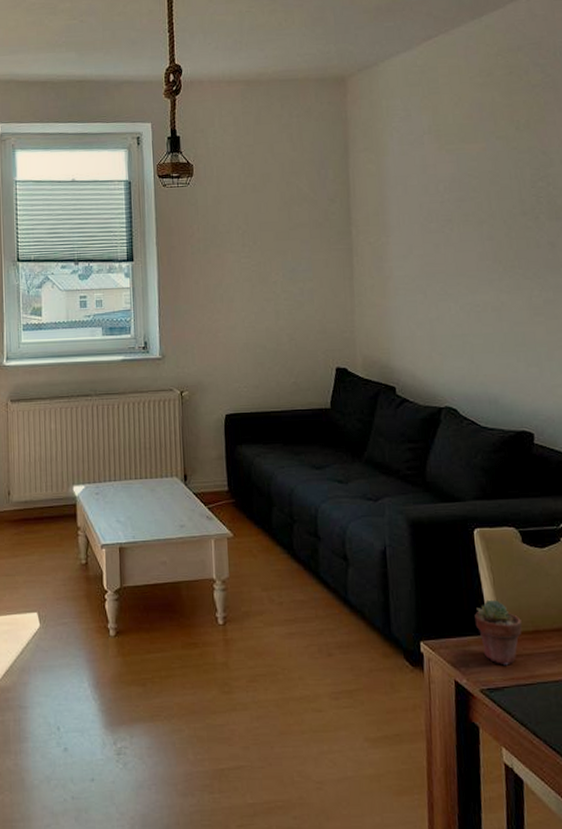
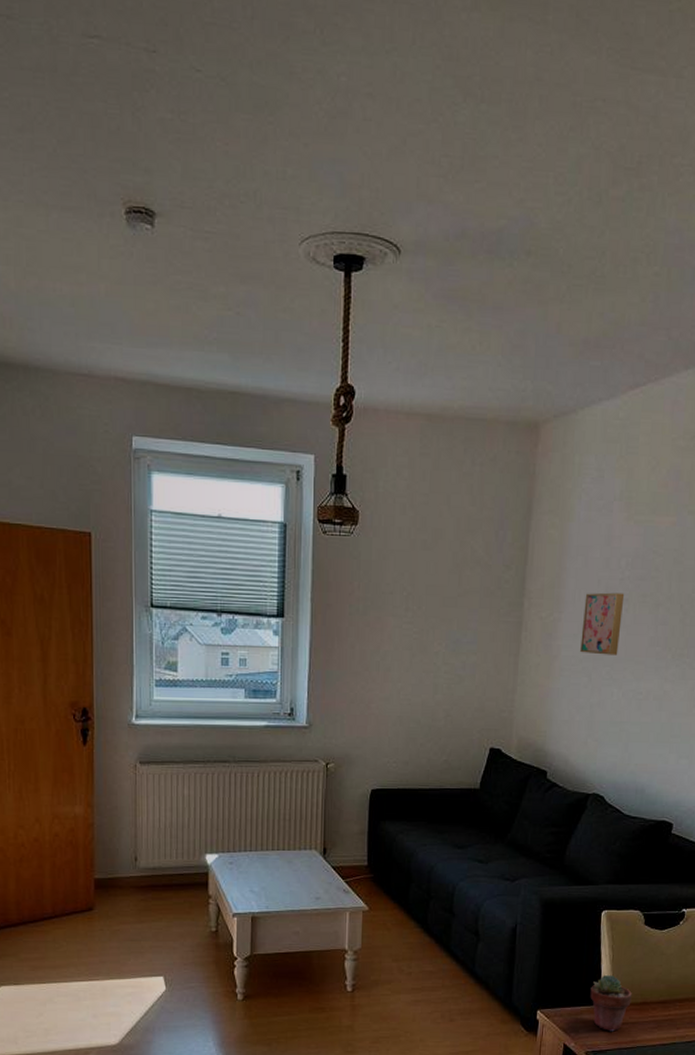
wall art: none [409,214,450,273] -> present [580,592,625,655]

